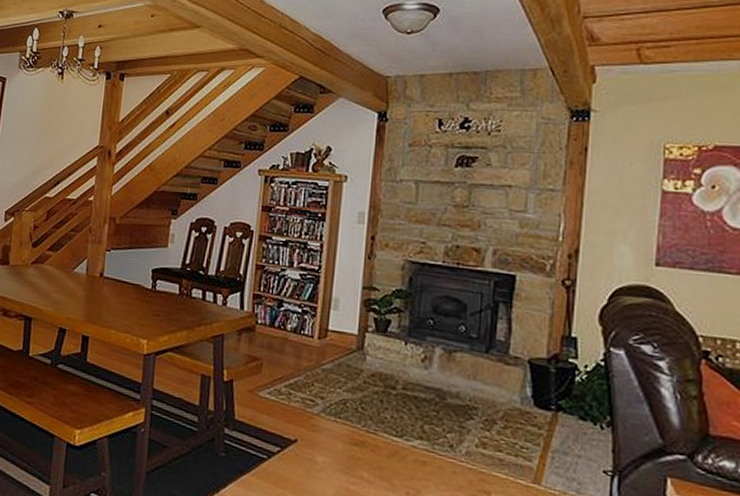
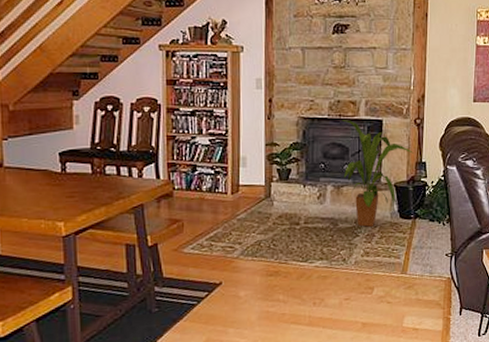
house plant: none [457,269,559,410] -> present [341,120,413,227]

